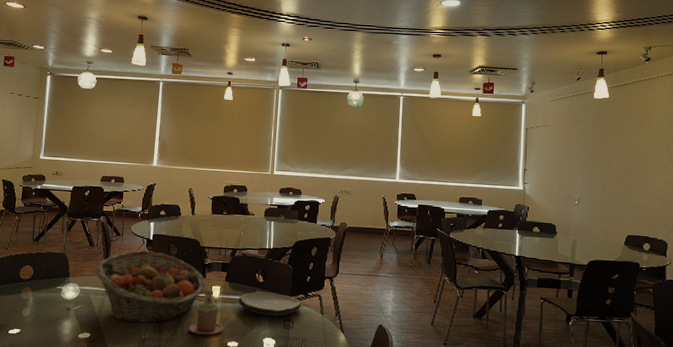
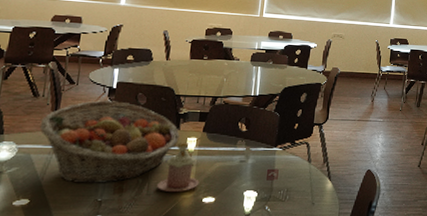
plate: present [238,291,302,316] -> none [217,142,288,167]

